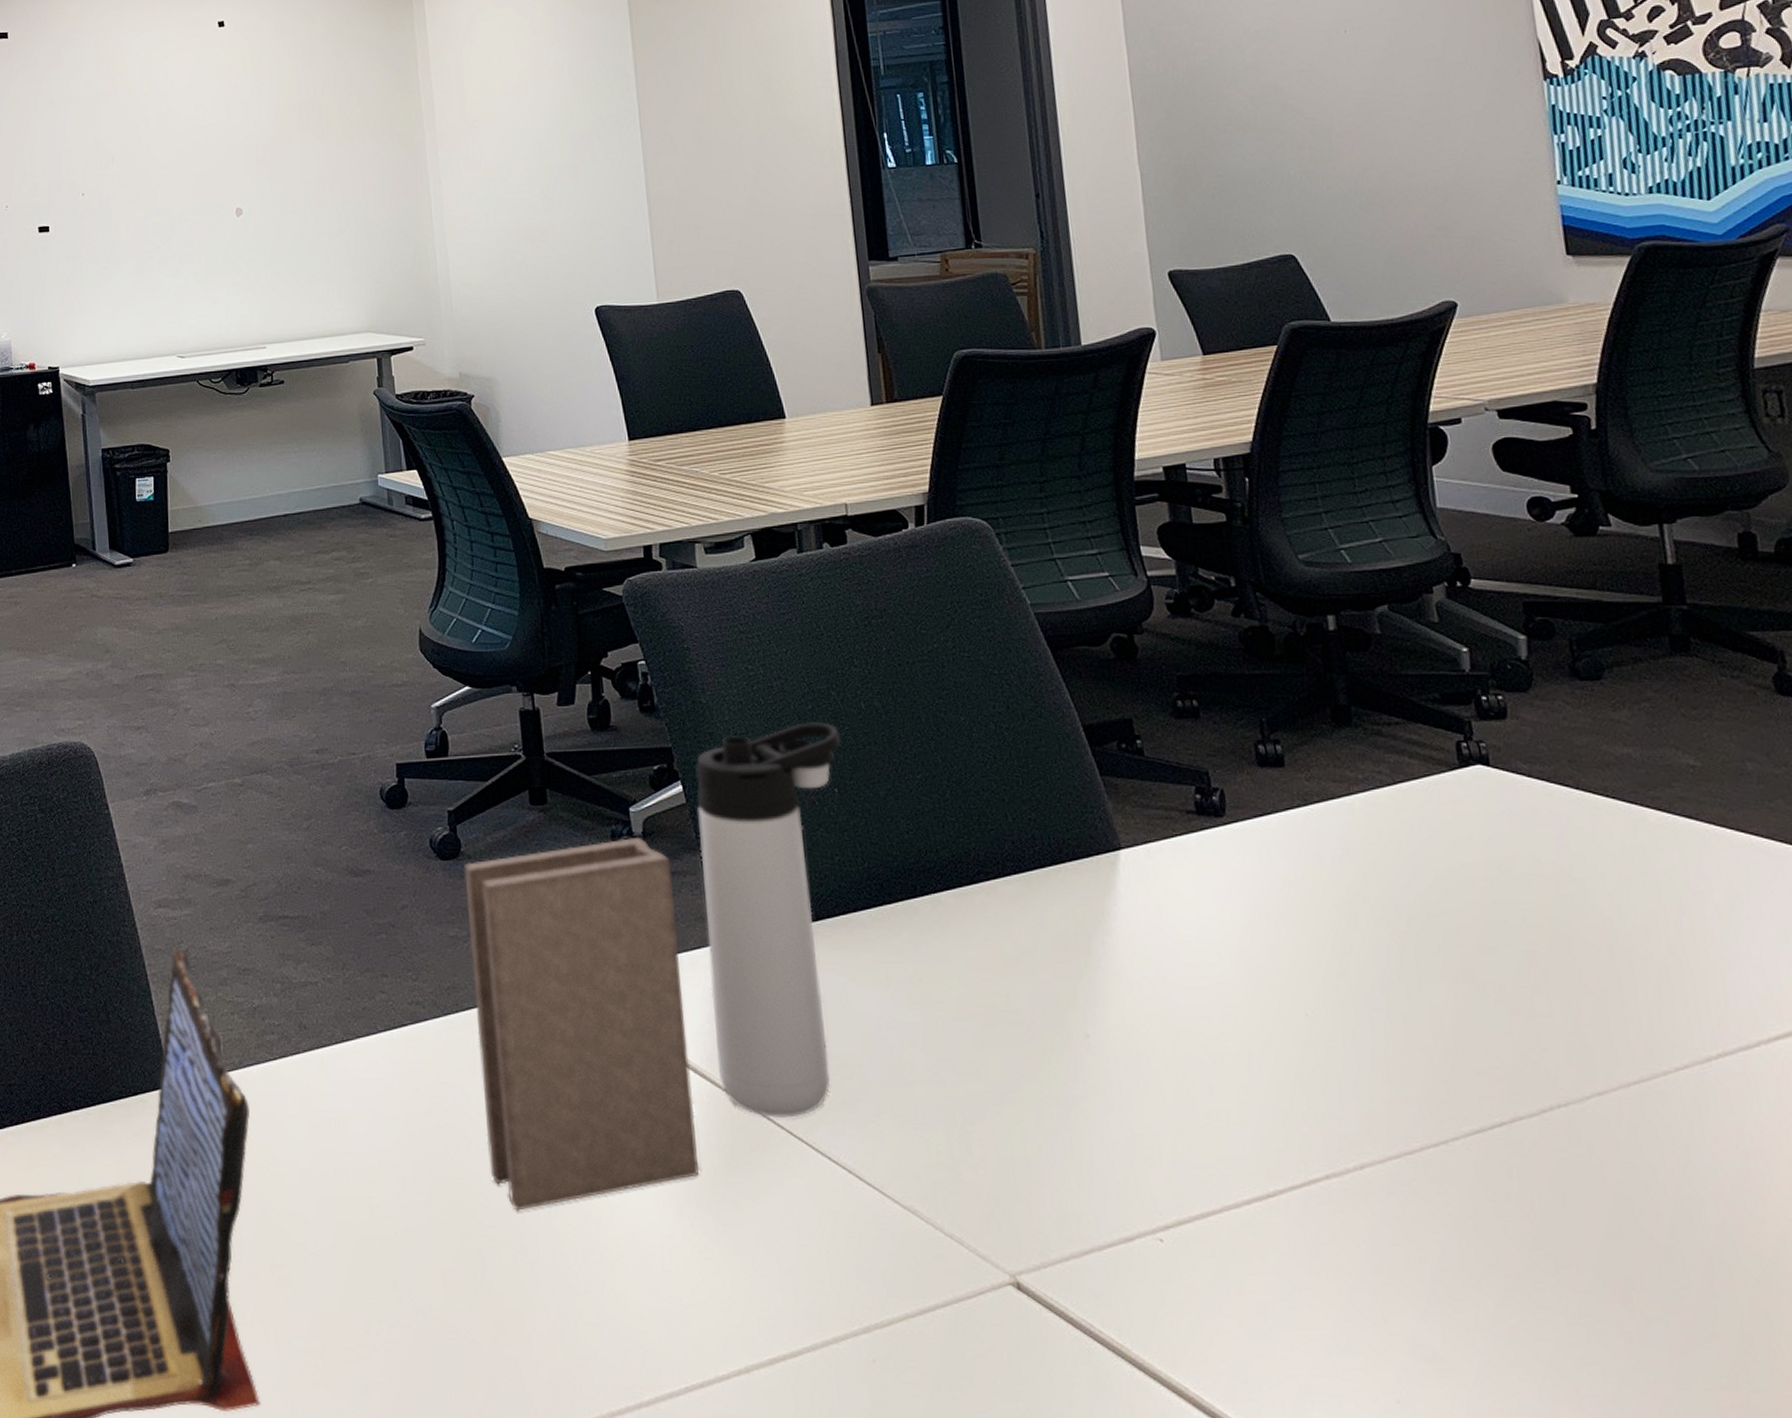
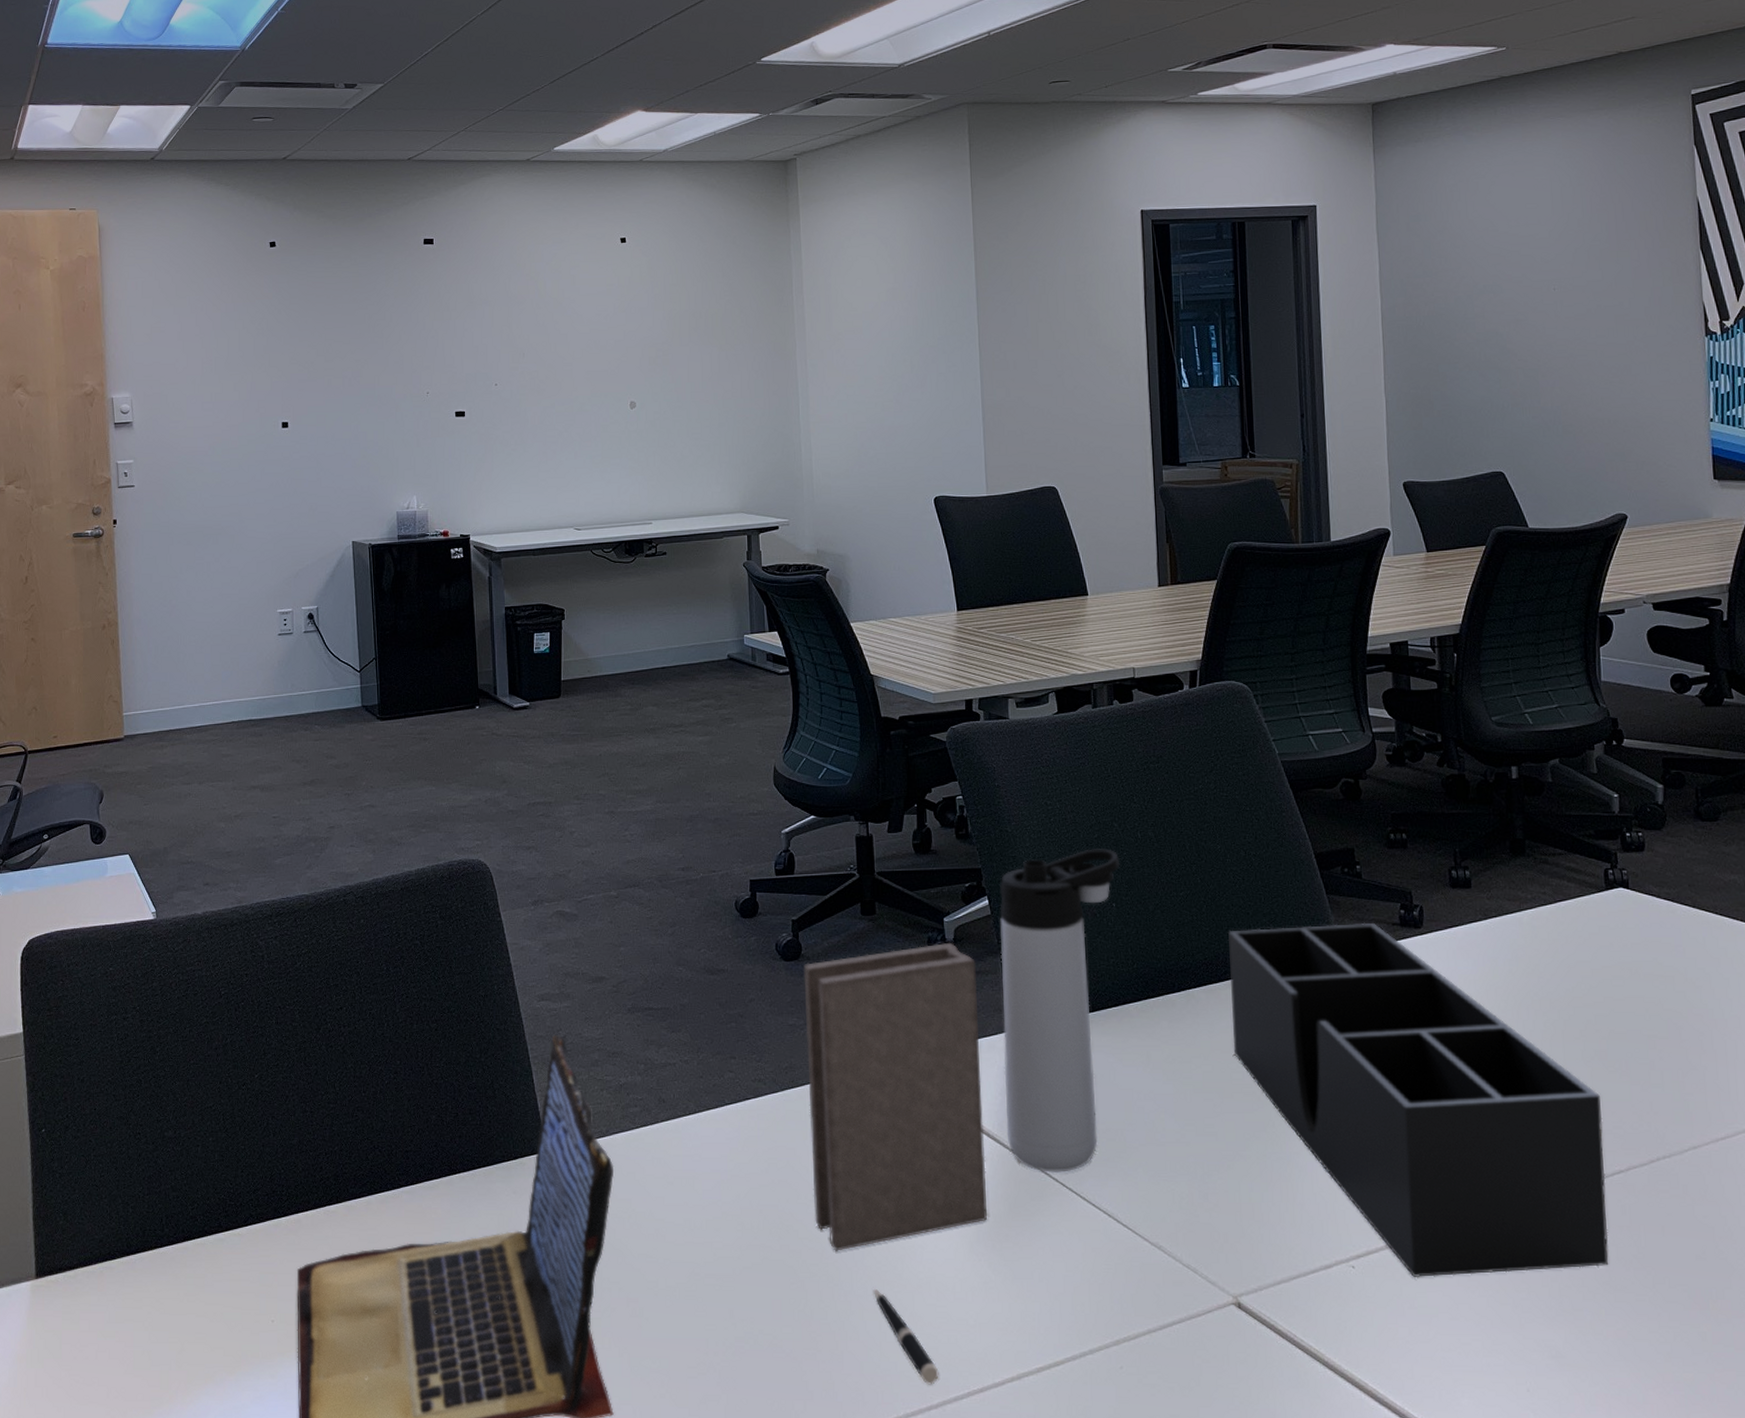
pen: none [564,1257,649,1378] -> present [873,1288,939,1385]
desk organizer: none [978,810,1495,1256] -> present [1227,922,1609,1278]

